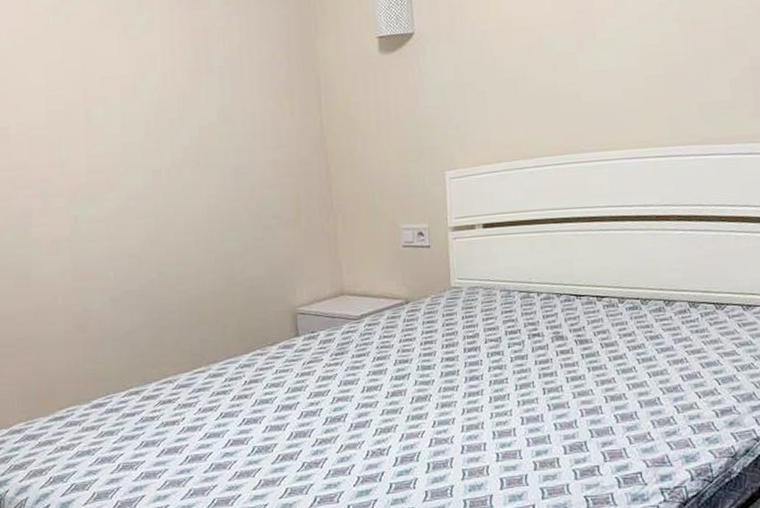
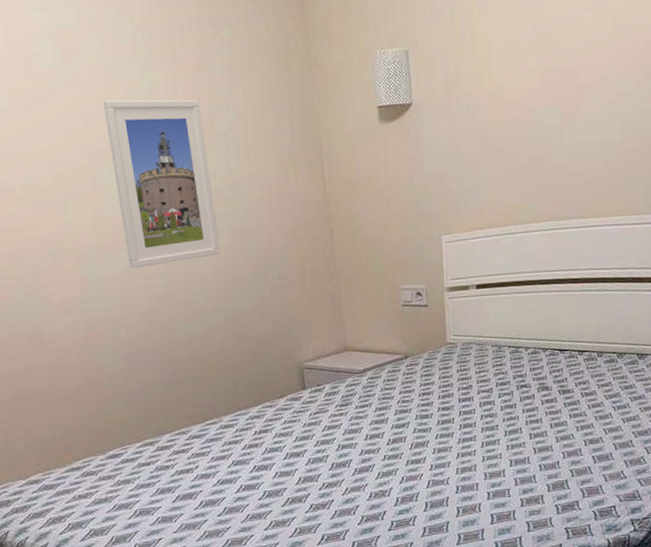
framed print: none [99,34,212,208] -> present [103,99,220,268]

